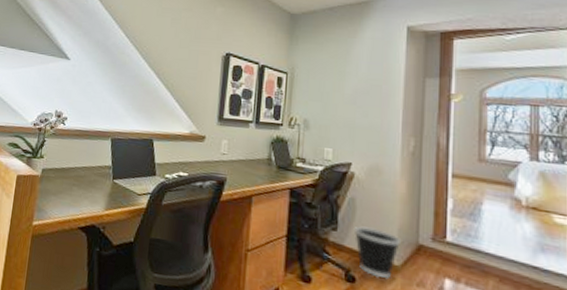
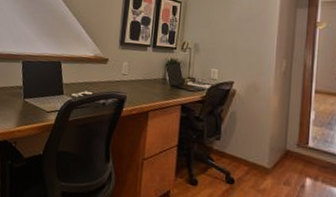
wastebasket: present [353,226,400,280] -> none [234,135,272,180]

